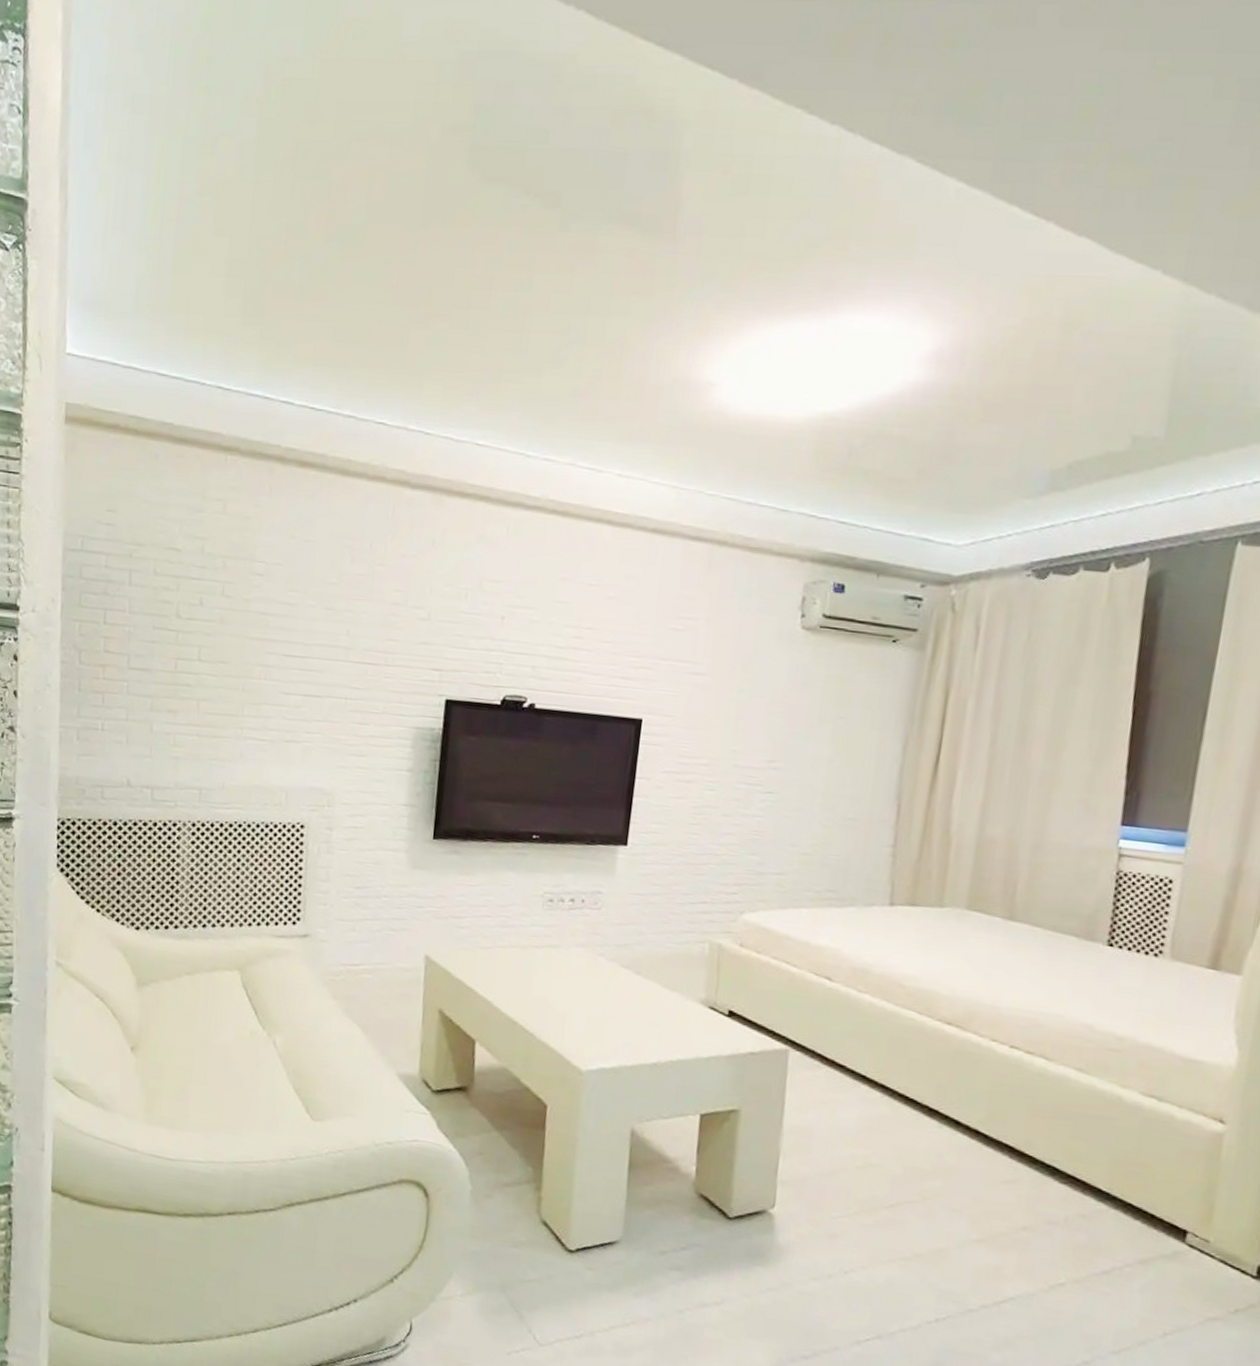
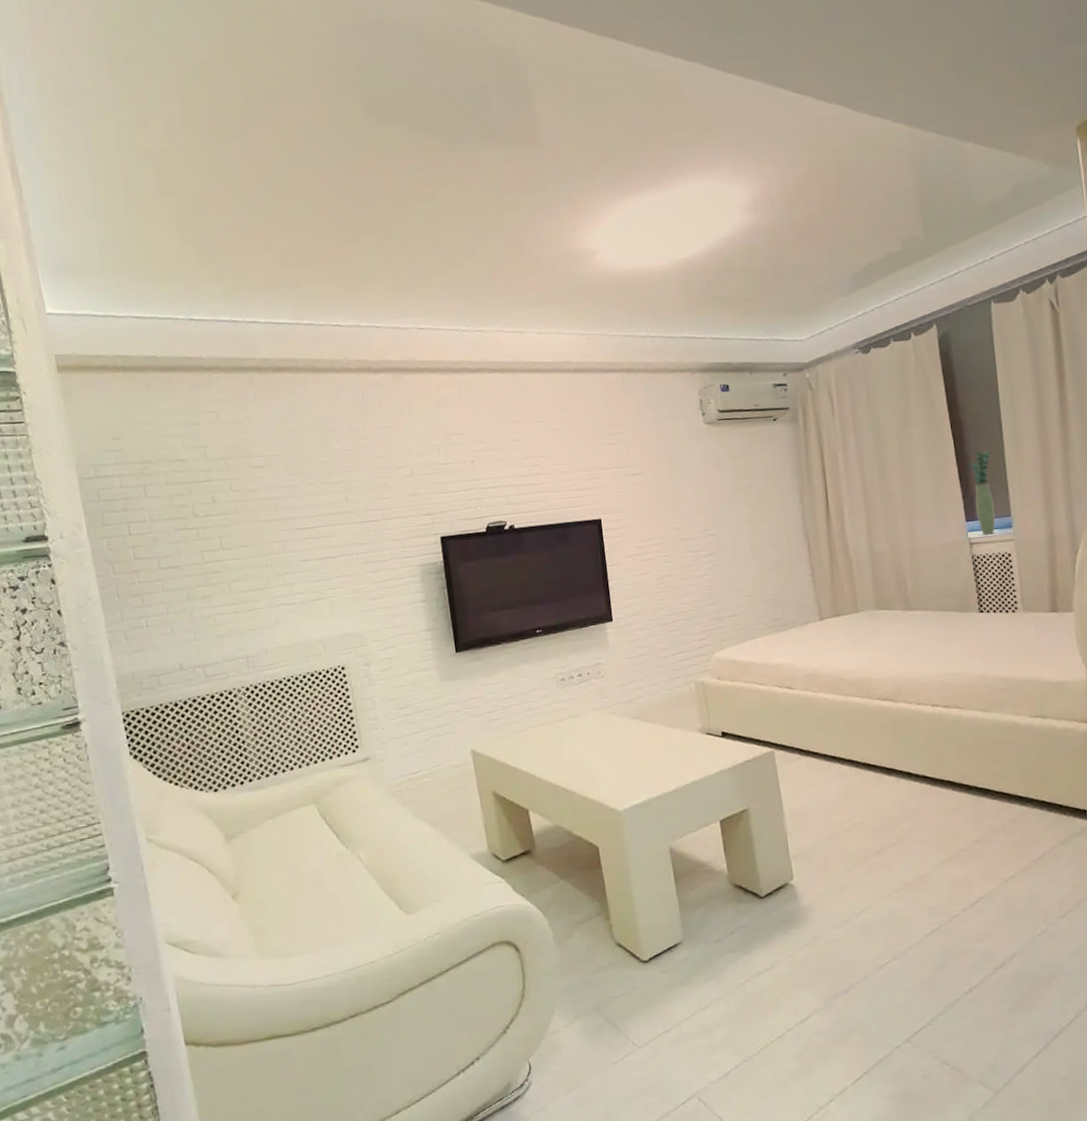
vase: none [1138,734,1181,850] -> present [972,447,996,535]

